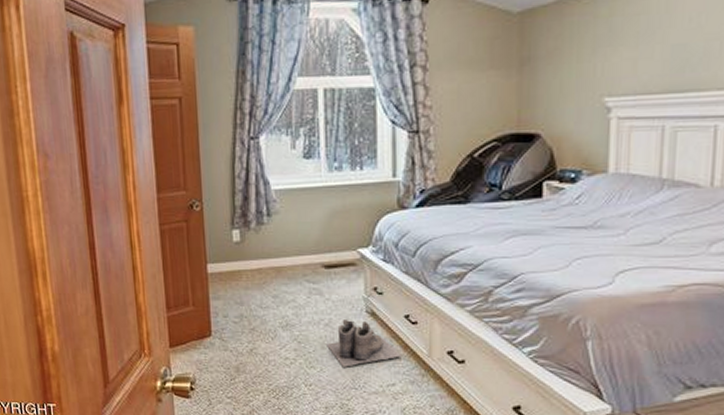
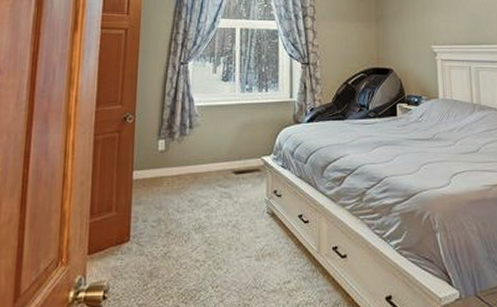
boots: present [327,320,401,367] -> none [233,221,296,267]

